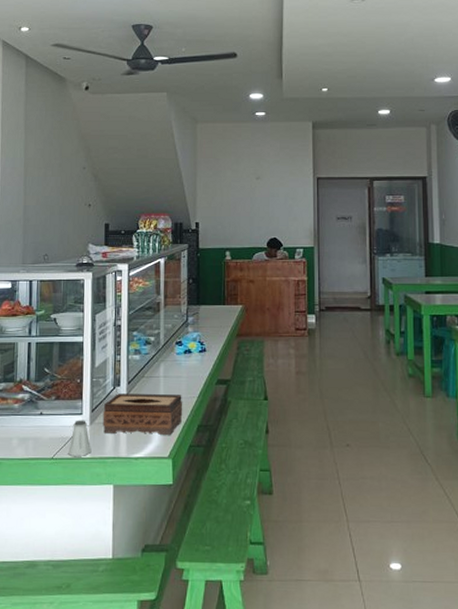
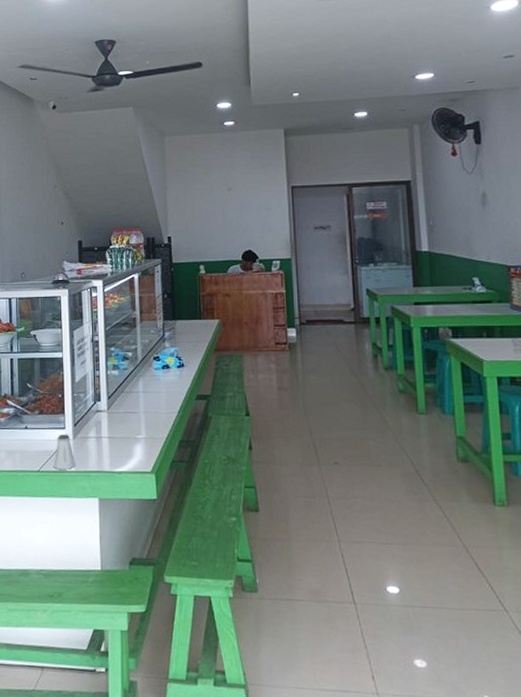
tissue box: present [102,394,183,435] -> none [85,408,164,450]

